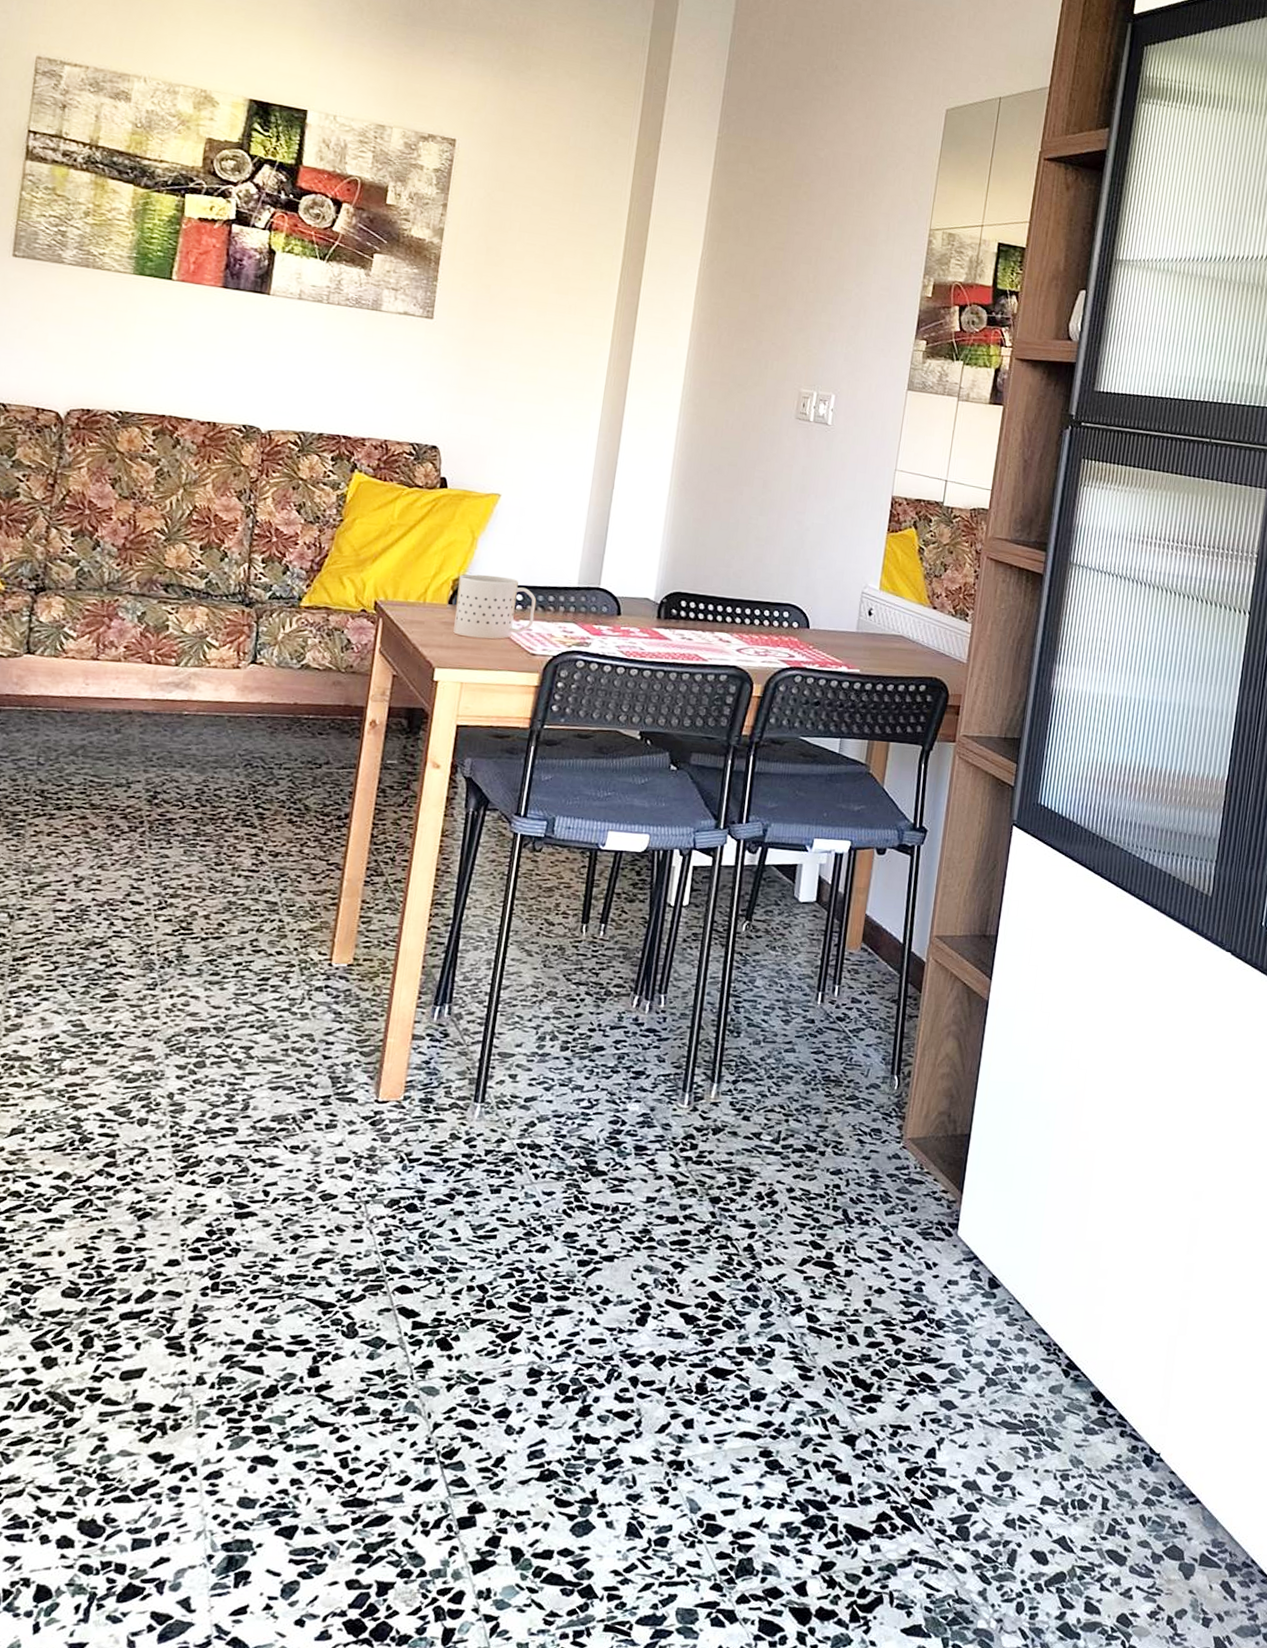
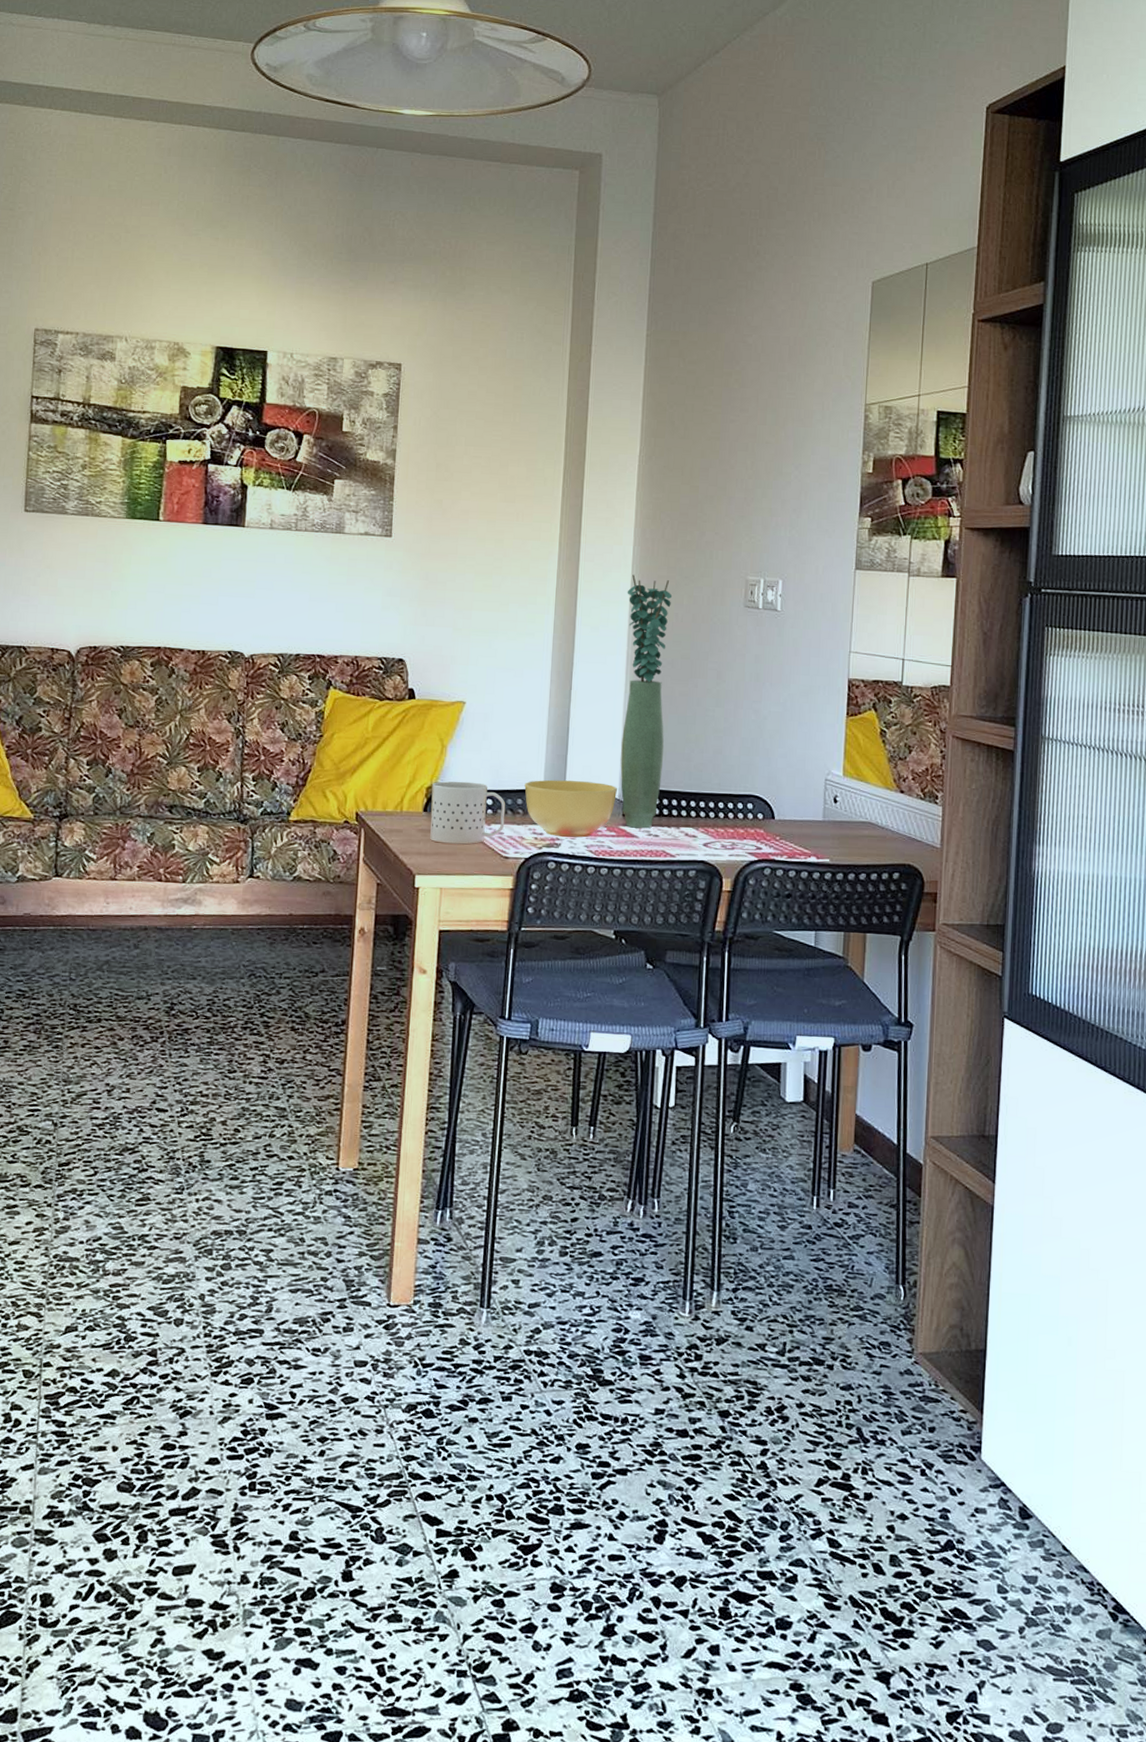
bowl: none [557,578,654,638] -> present [524,779,618,838]
vase: none [656,378,724,632] -> present [620,575,673,829]

